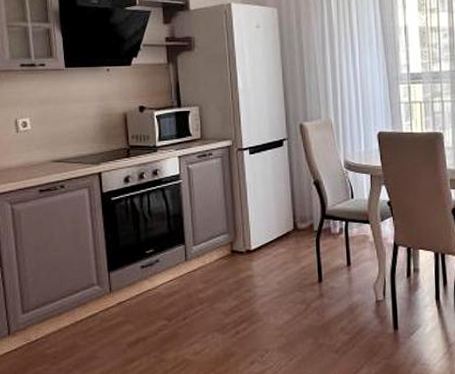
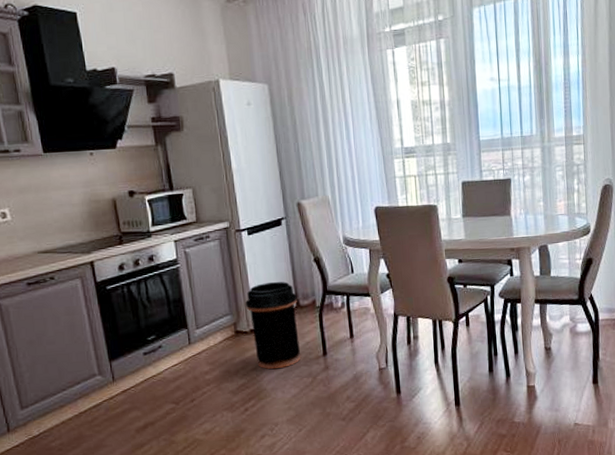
trash can: none [243,202,296,292] -> present [246,281,301,369]

